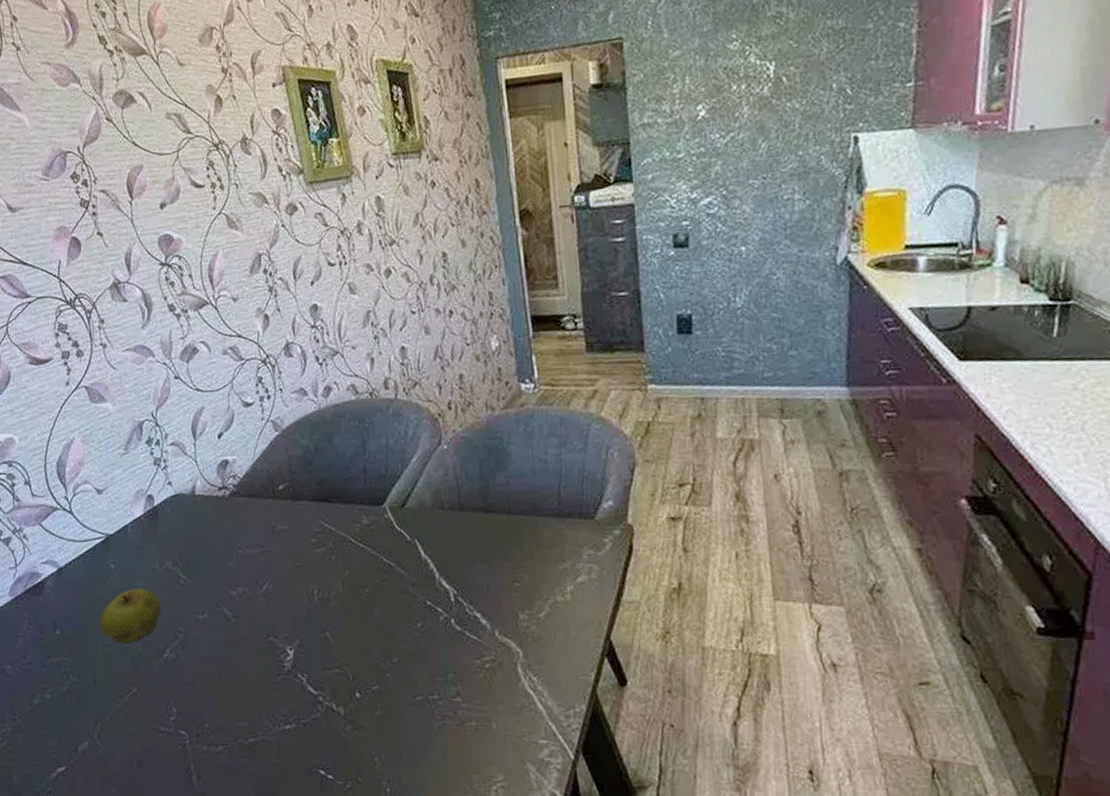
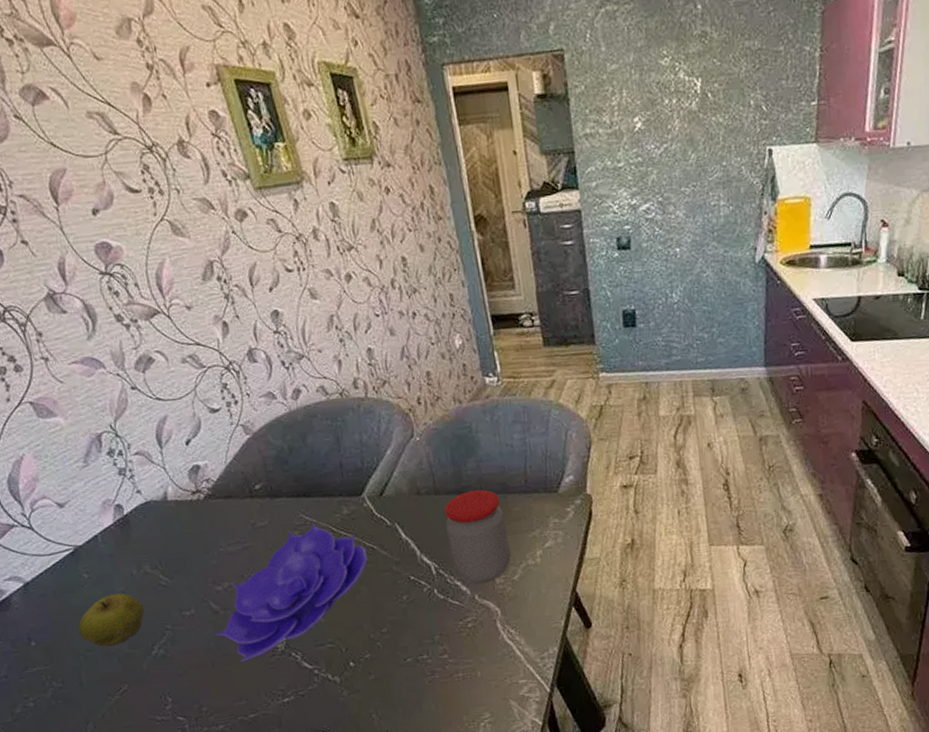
decorative bowl: none [225,531,384,678] -> present [215,523,368,663]
jar: none [467,509,538,618] -> present [444,489,511,584]

